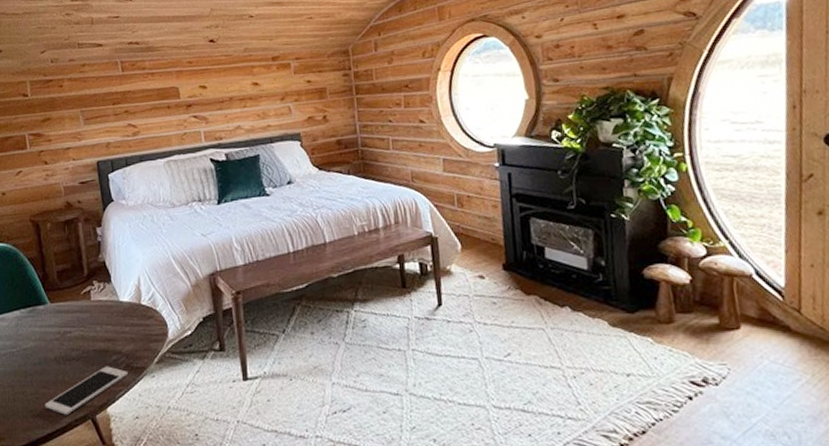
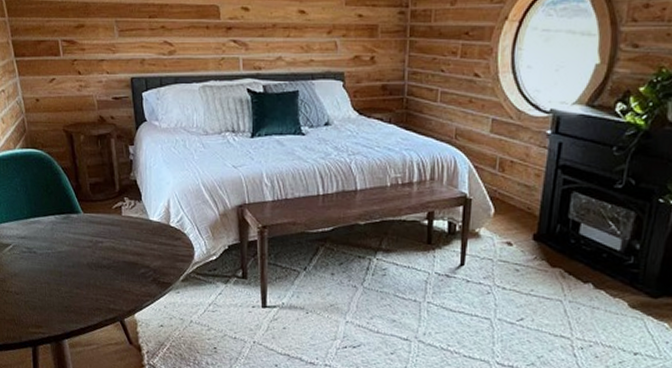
cell phone: present [45,366,128,415] -> none [78,277,155,315]

